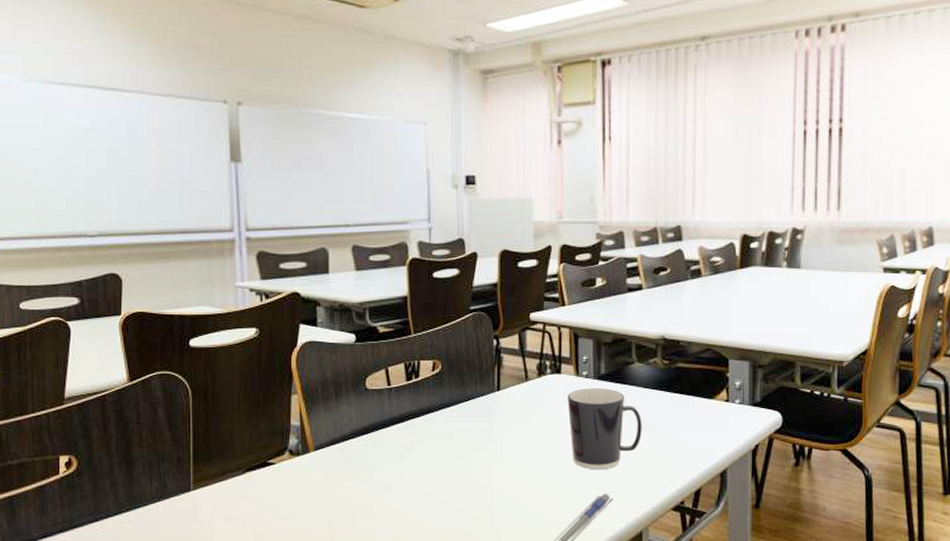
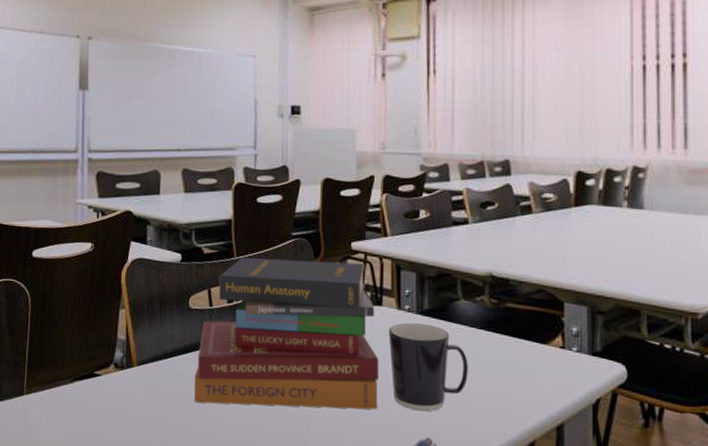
books: none [375,333,558,481] -> present [194,257,379,410]

